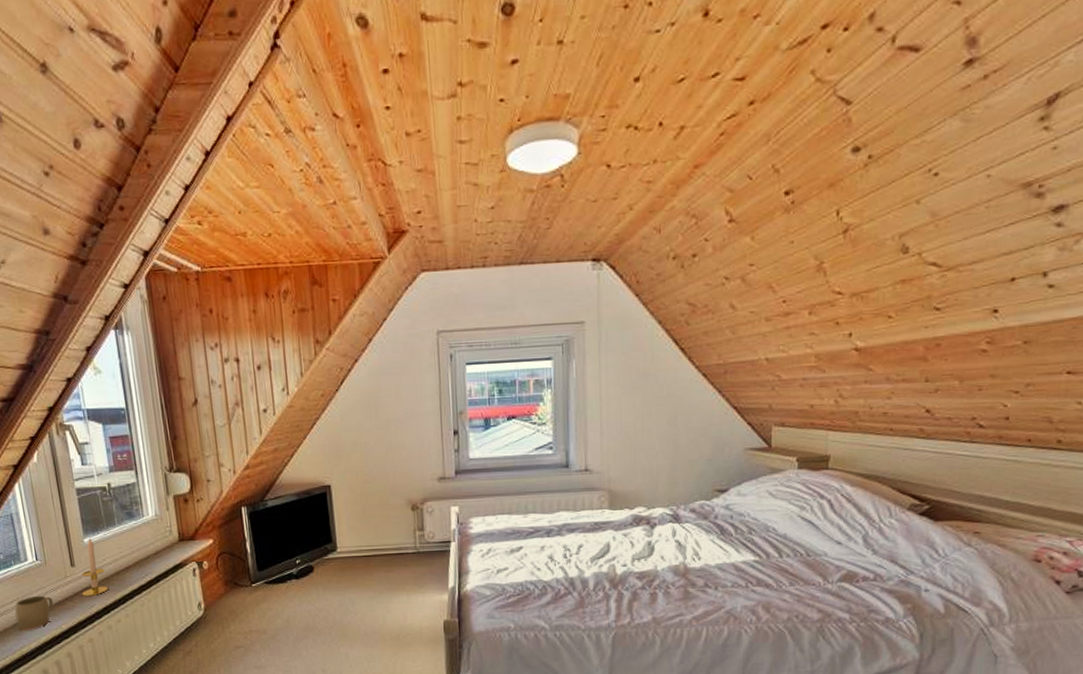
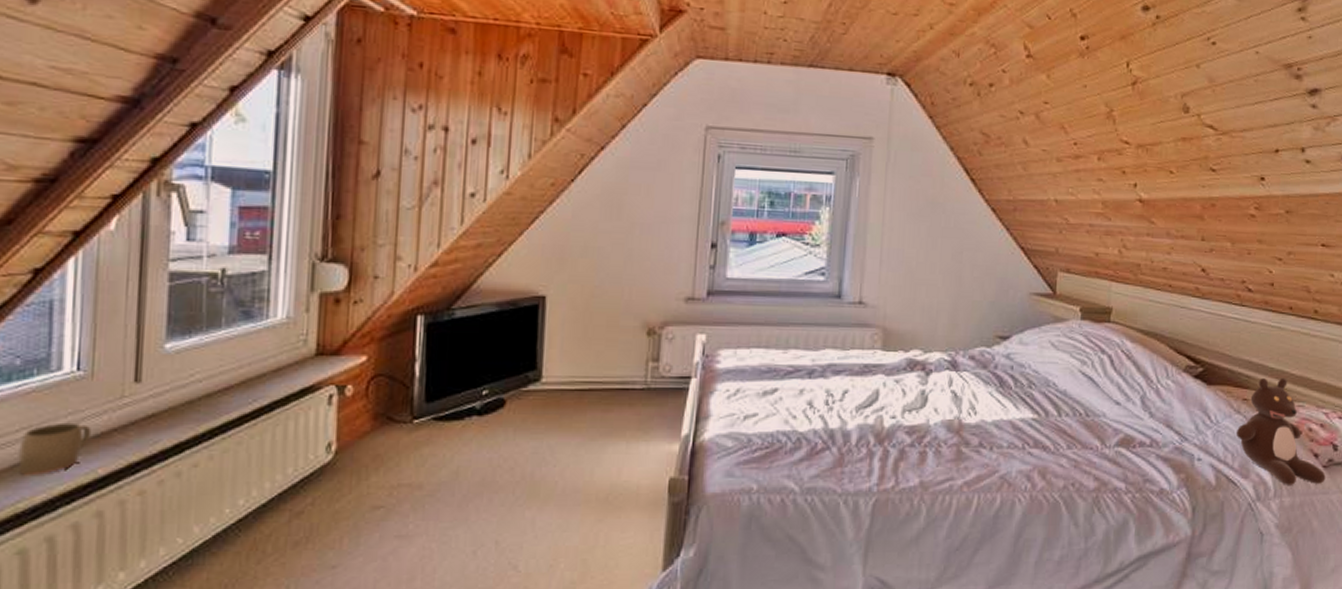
candle: present [81,538,109,596] -> none [143,343,190,427]
stuffed animal: none [966,509,1069,611] -> present [1236,377,1326,485]

